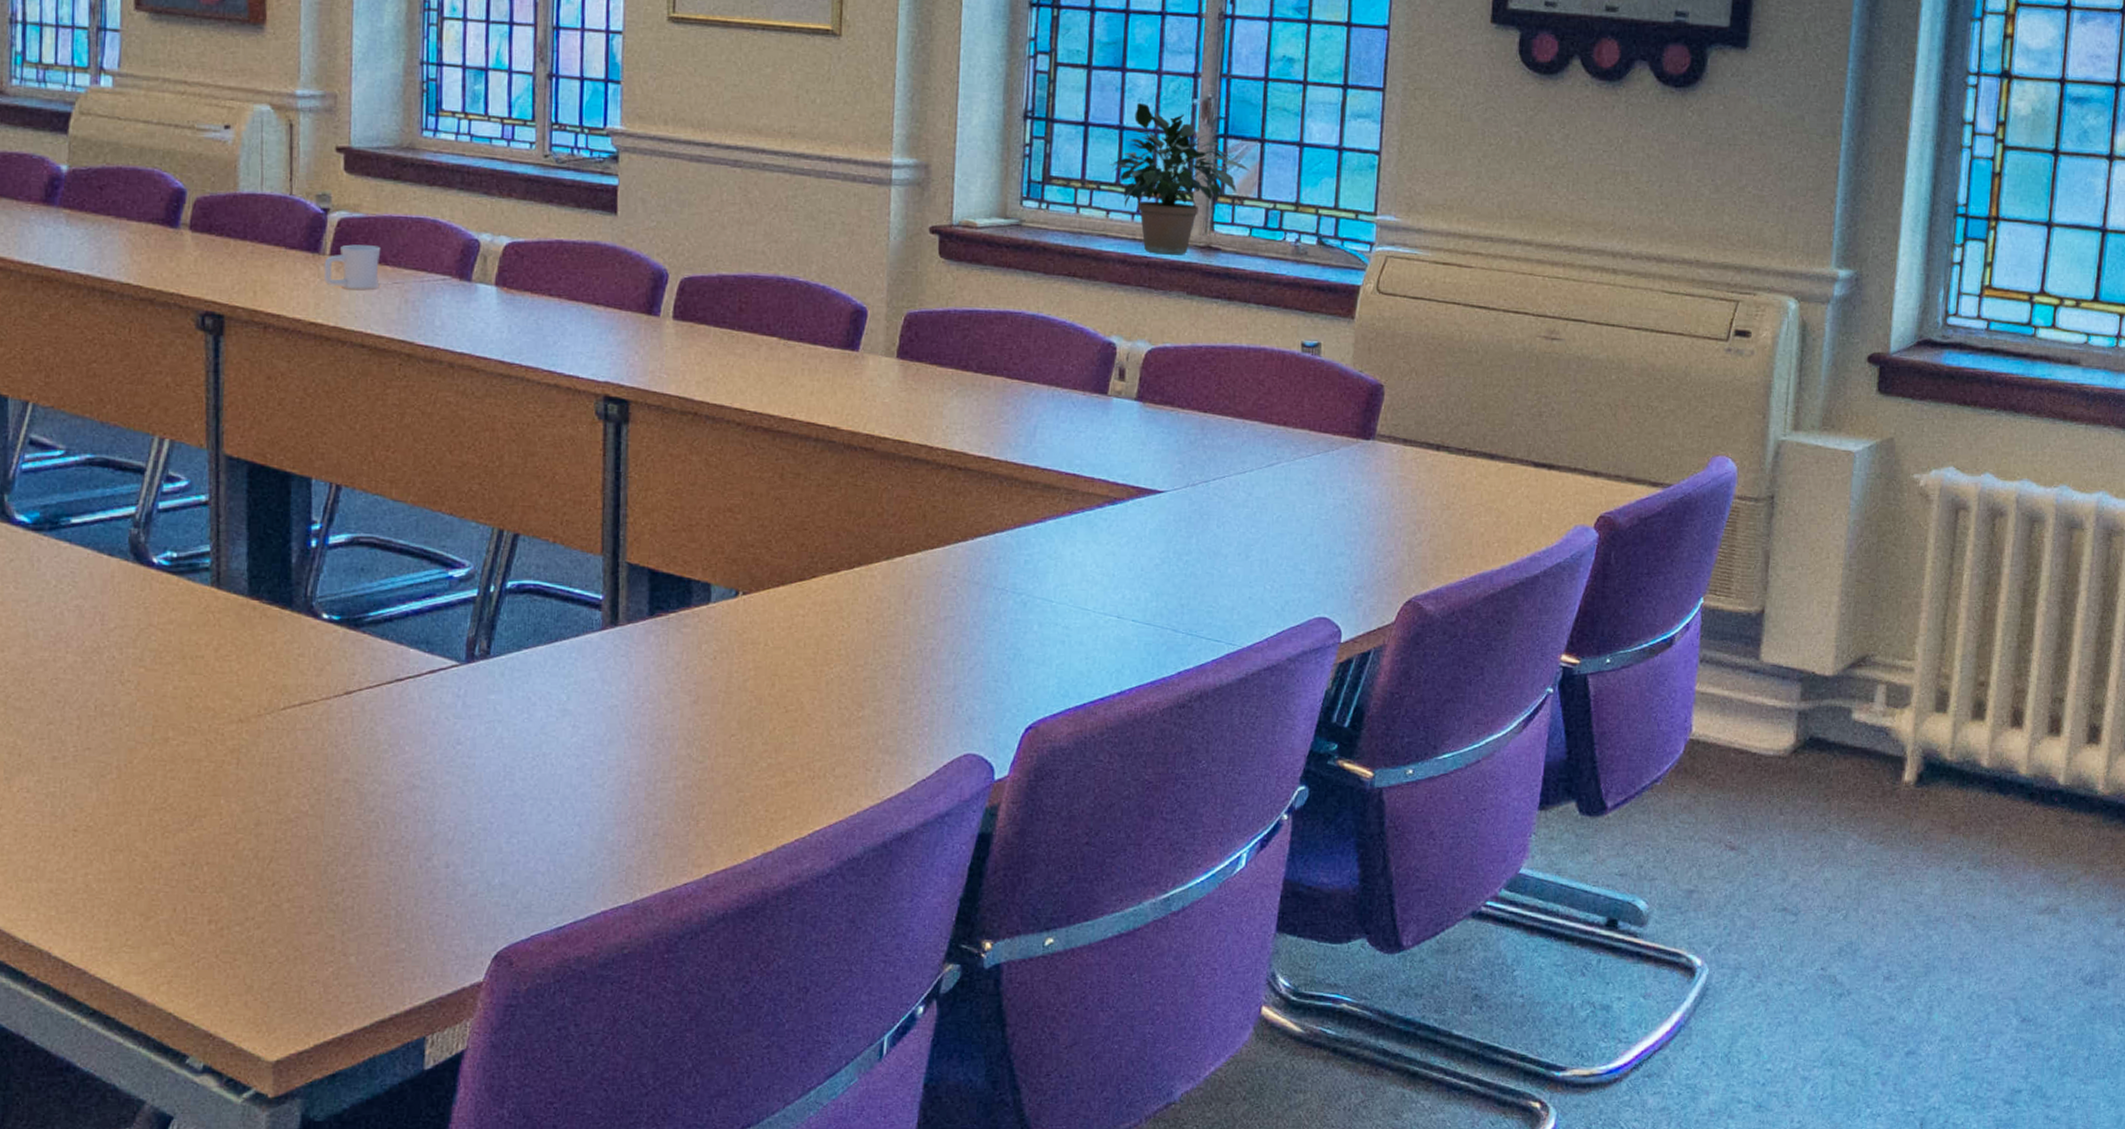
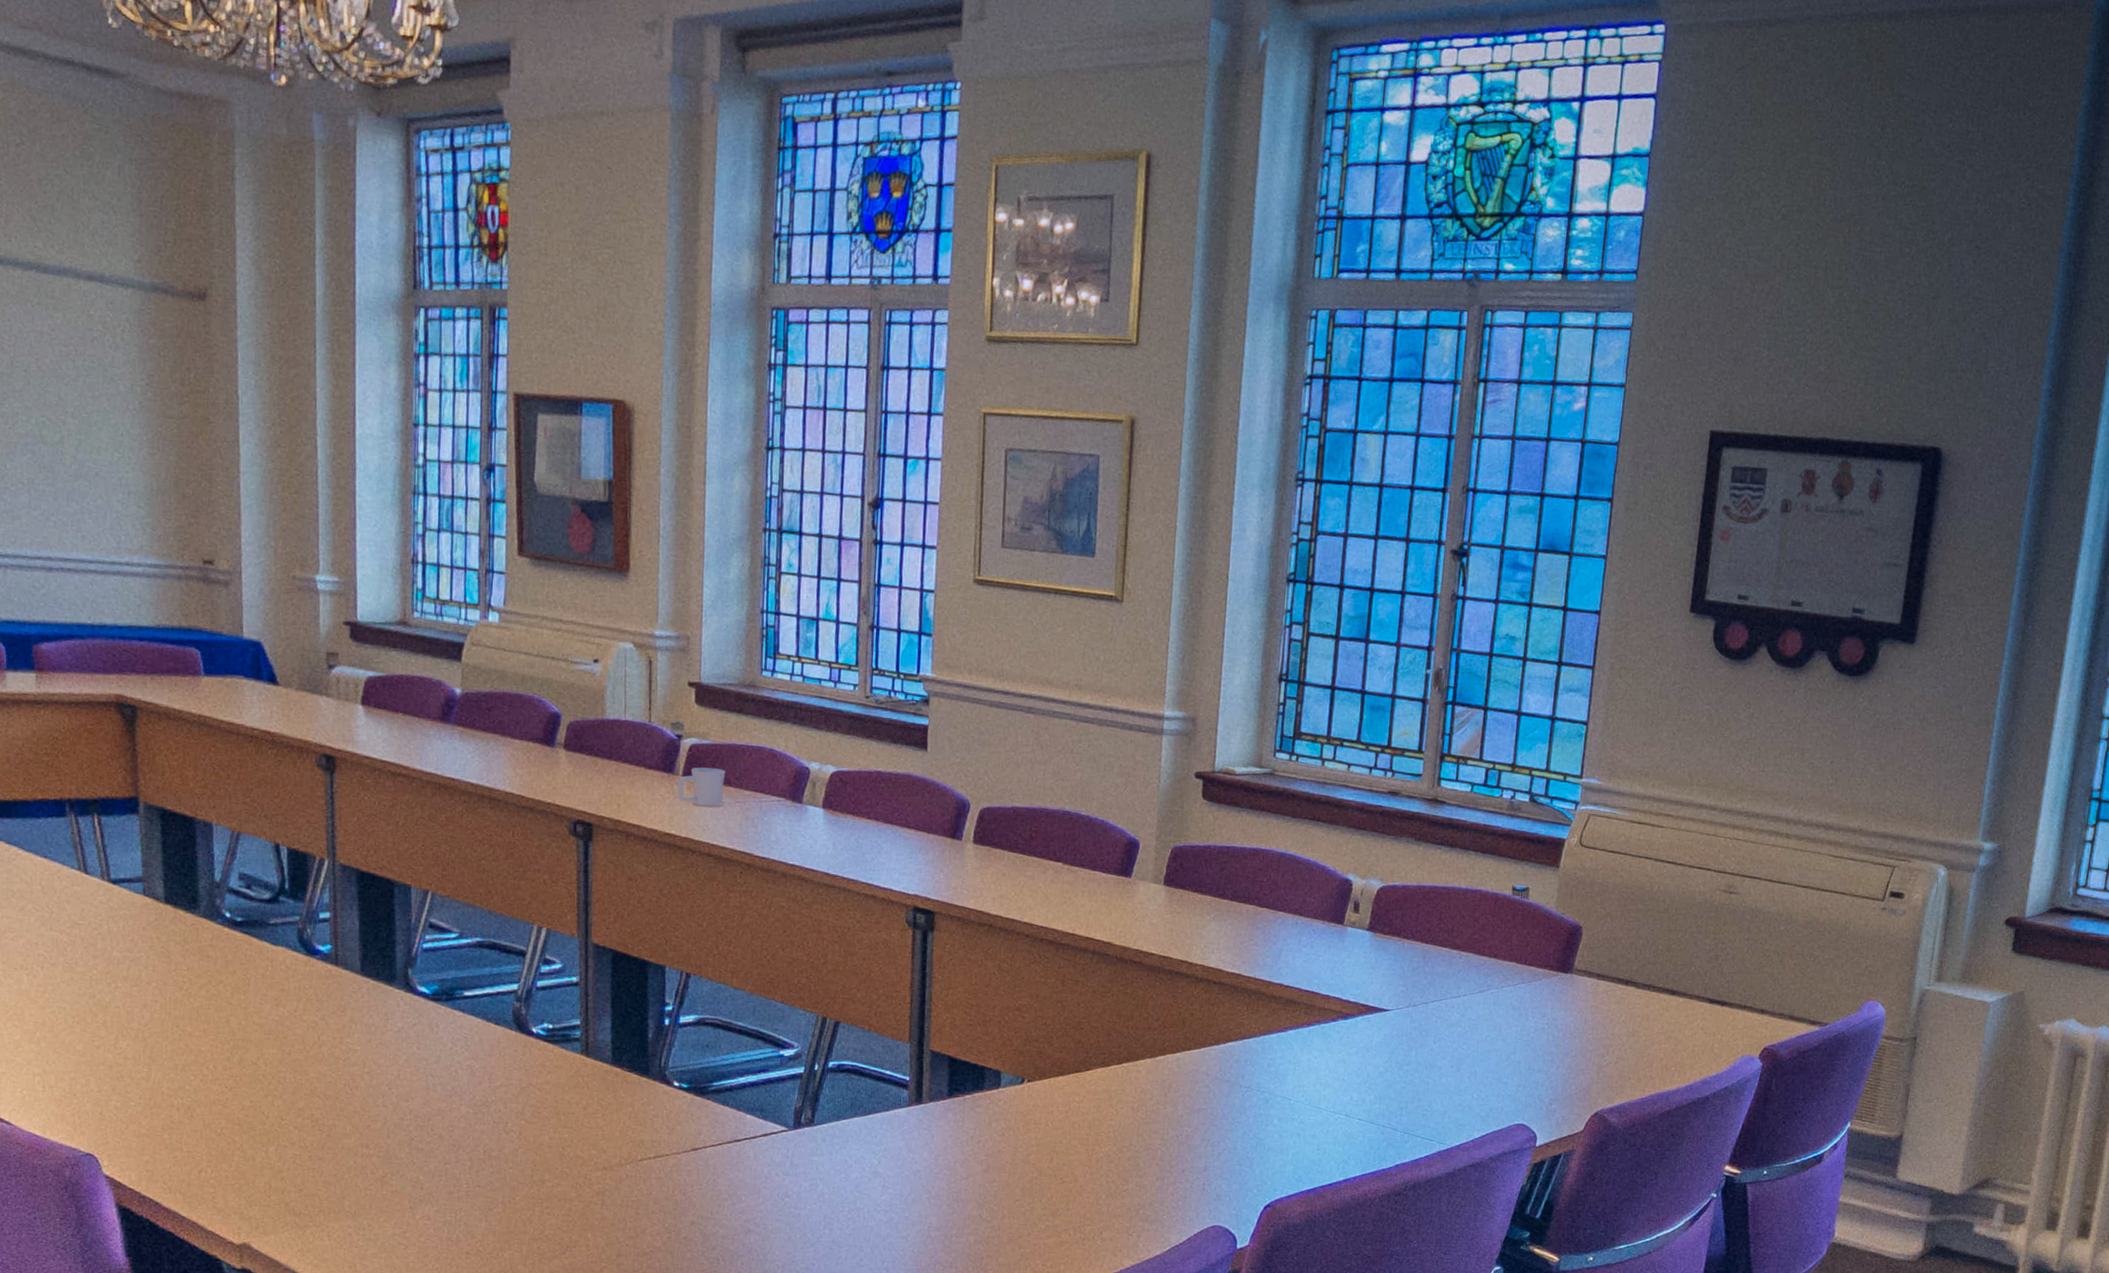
potted plant: present [1109,102,1251,255] -> none [1352,670,1474,806]

